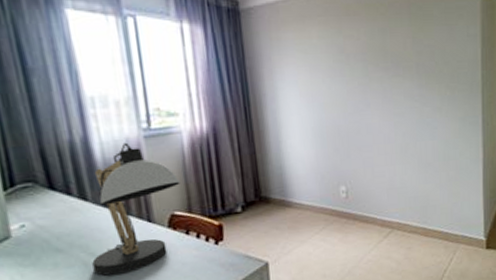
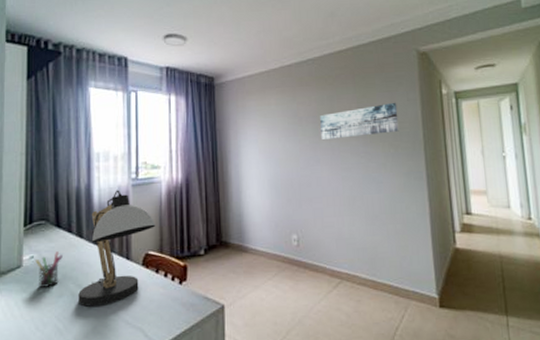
pen holder: none [27,218,64,259] -> present [35,252,63,288]
wall art: none [370,37,457,82] -> present [320,102,399,141]

